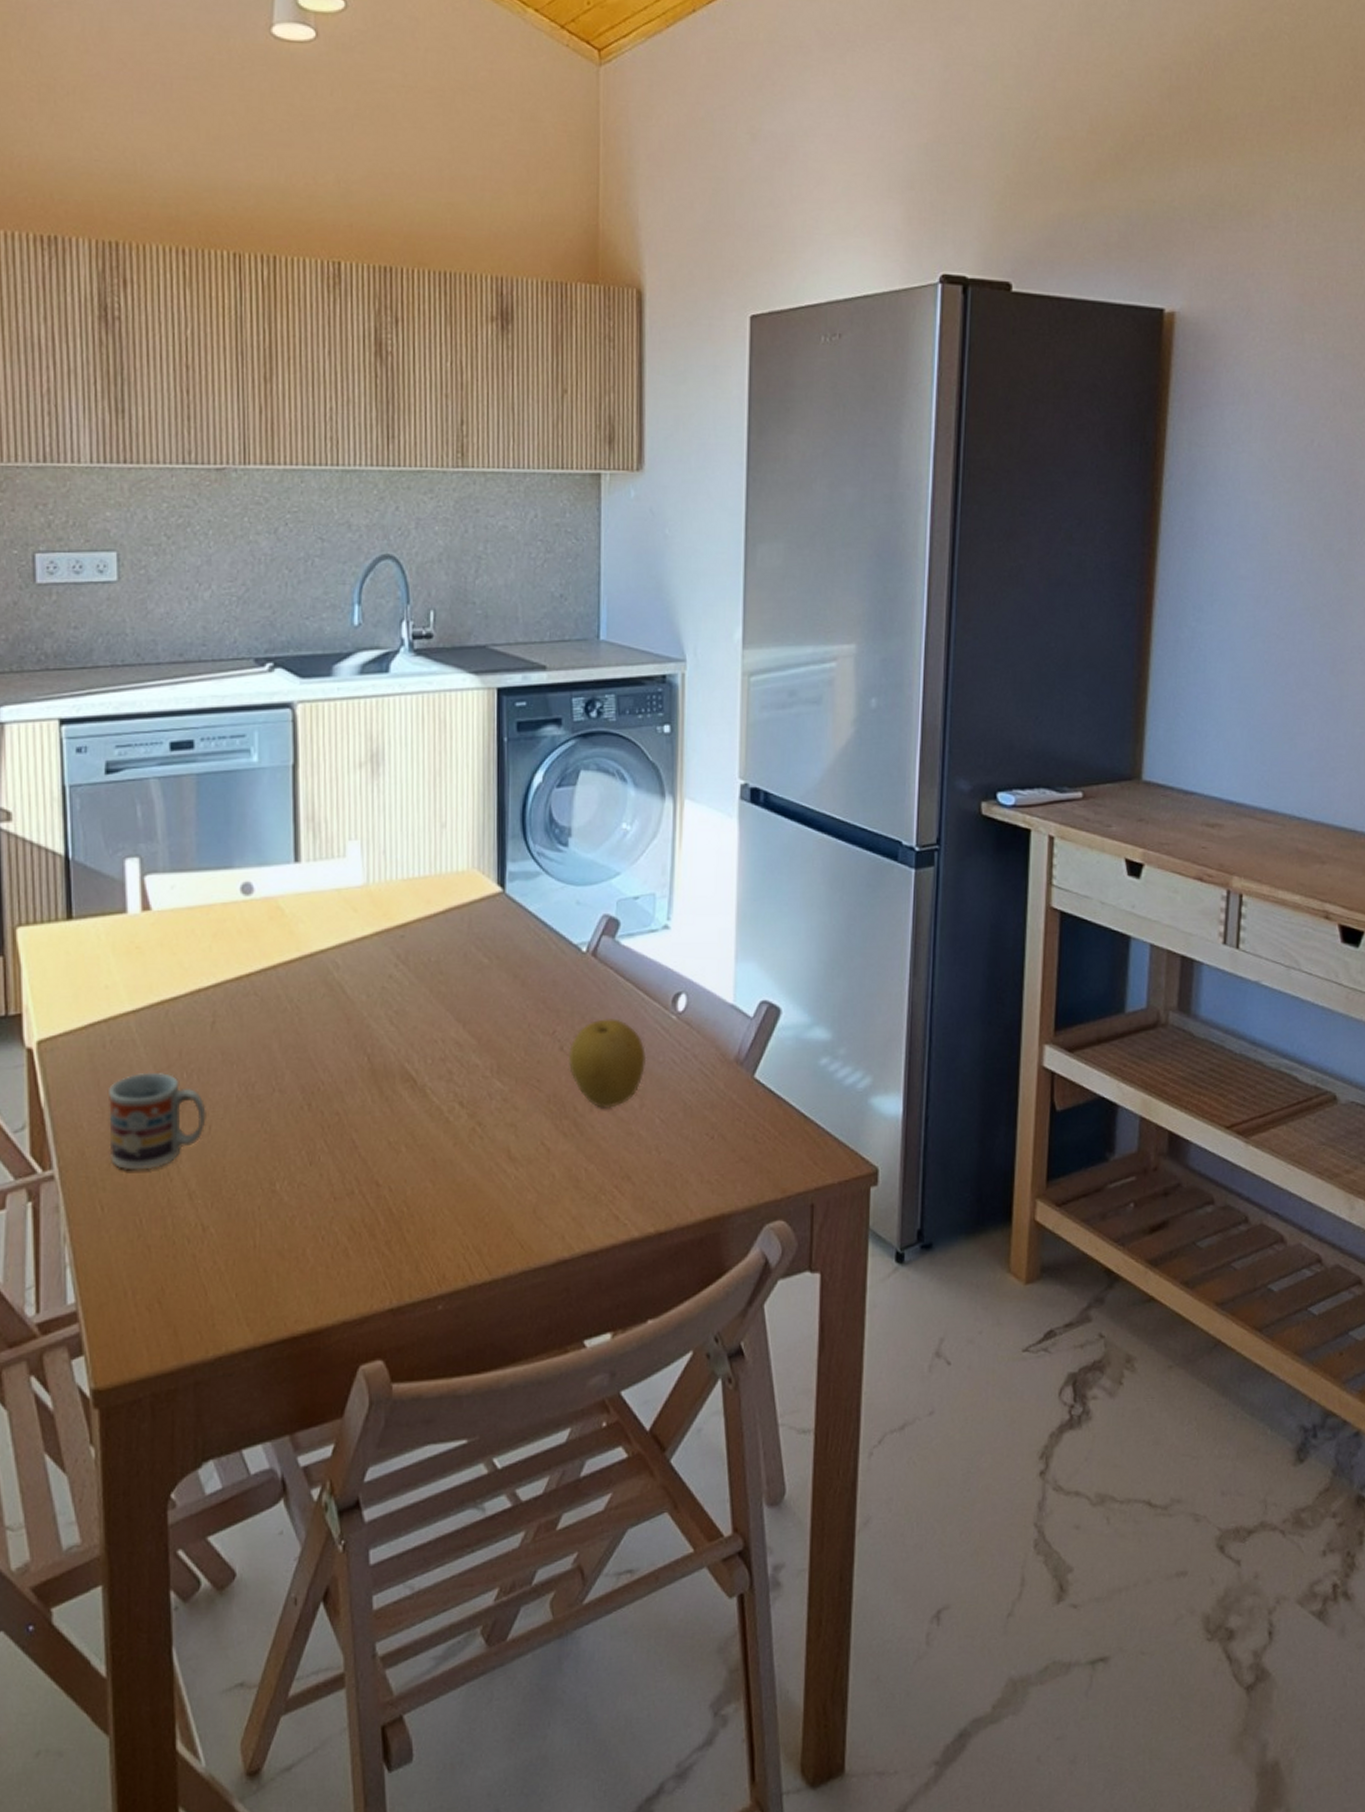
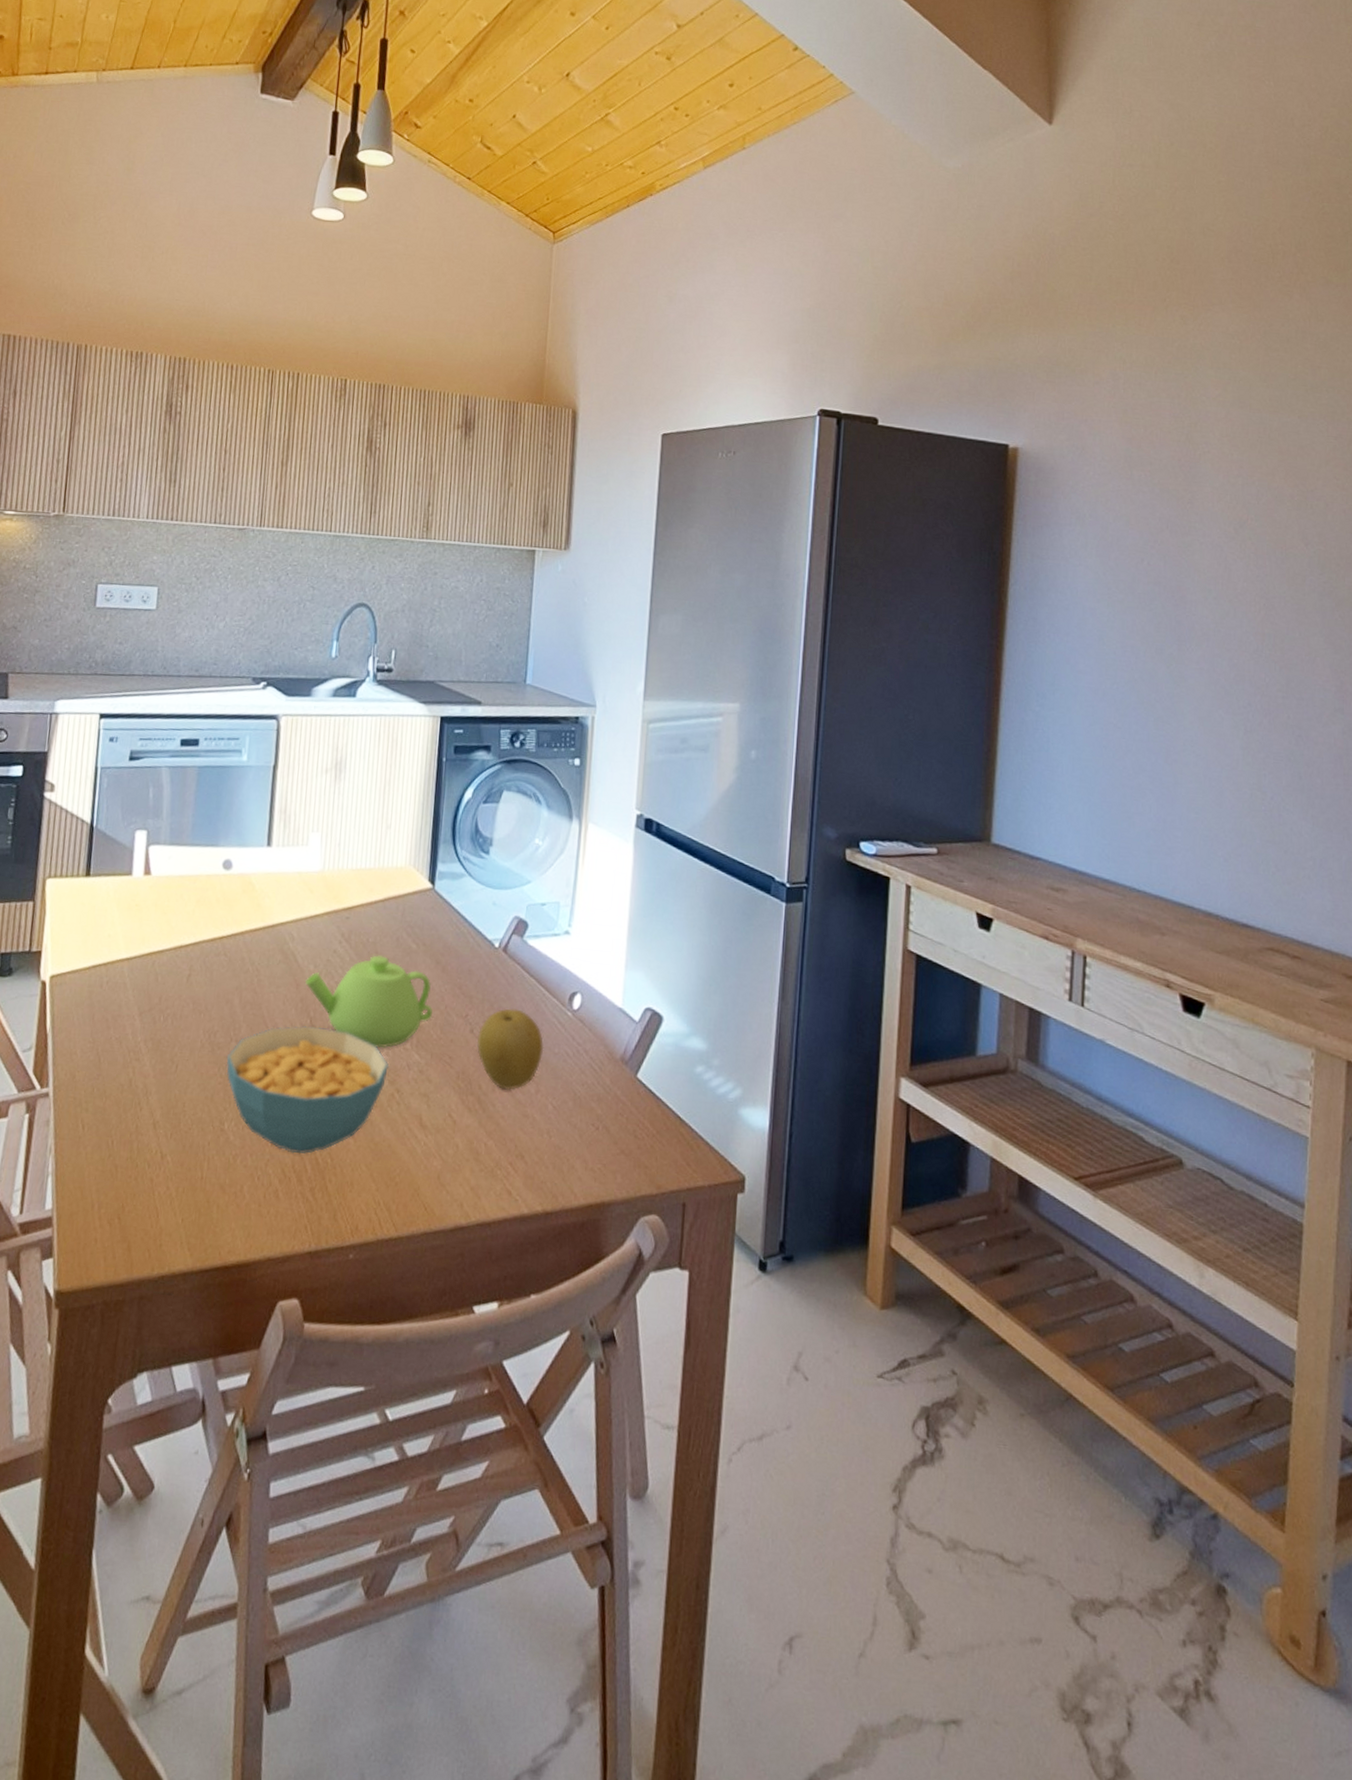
cup: present [109,1072,206,1171] -> none [94,1011,176,1097]
cereal bowl: none [270,1063,467,1207] -> present [226,1026,390,1154]
teapot: none [356,975,513,1080] -> present [304,955,432,1049]

